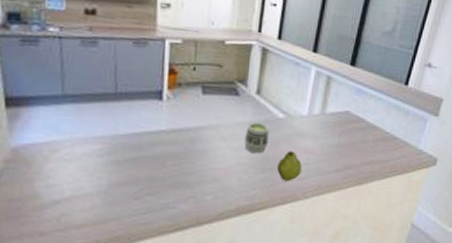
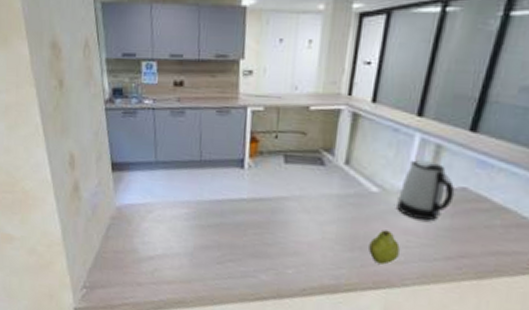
cup: present [243,122,269,153] -> none [329,195,360,229]
kettle: none [299,89,341,141] -> present [397,160,455,221]

